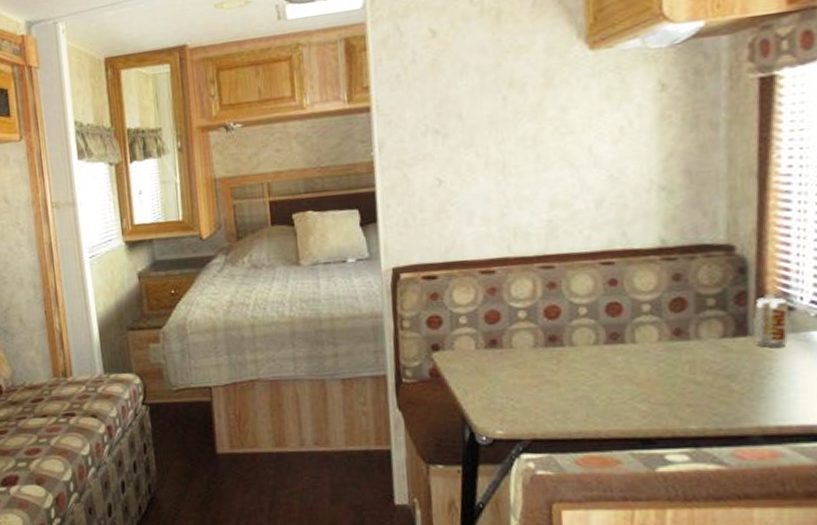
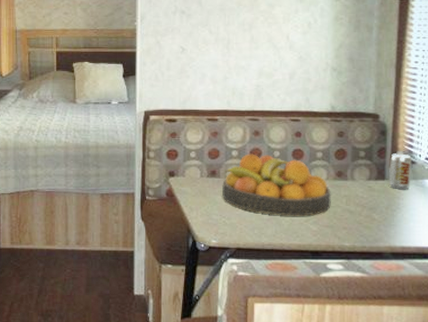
fruit bowl: none [507,313,667,394] -> present [222,154,331,216]

